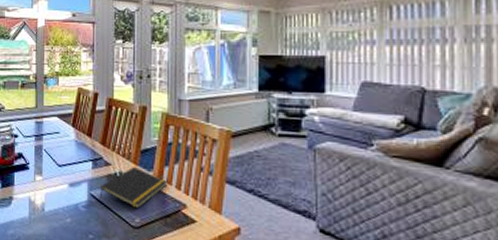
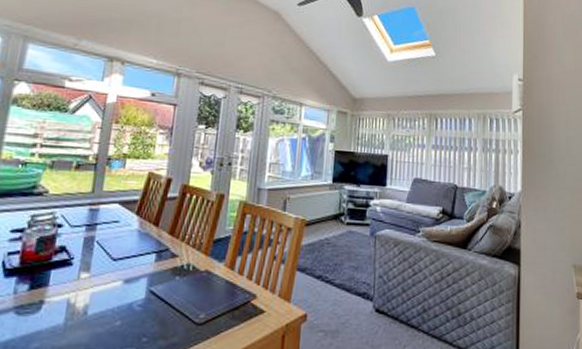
notepad: present [99,166,168,209] -> none [160,257,240,303]

